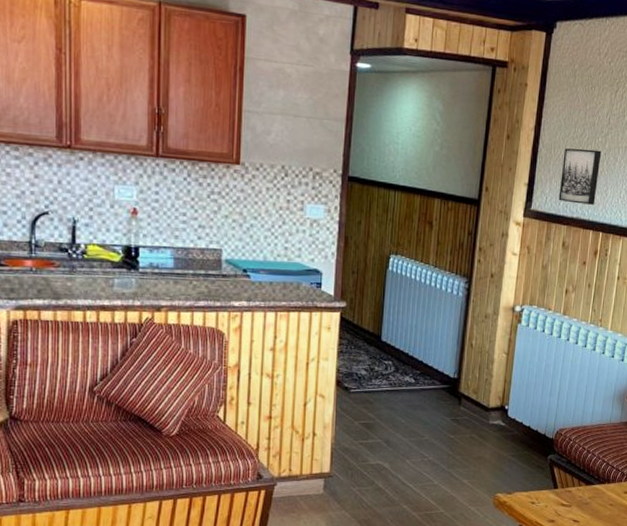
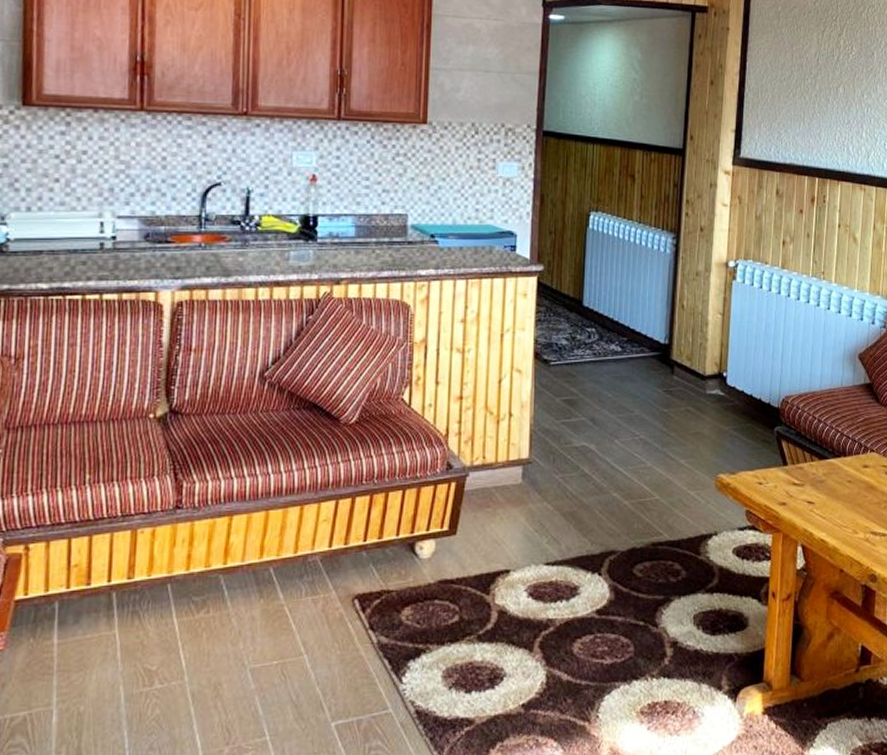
wall art: present [558,148,602,205] -> none [769,91,812,149]

